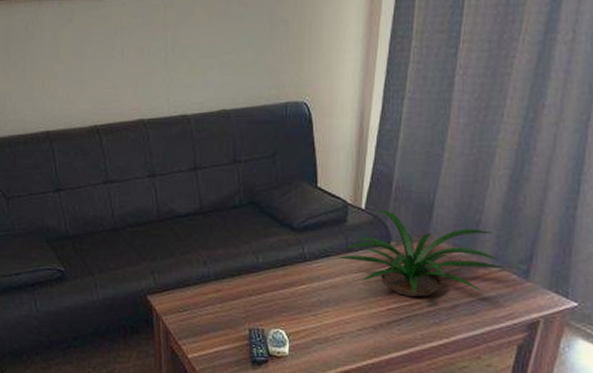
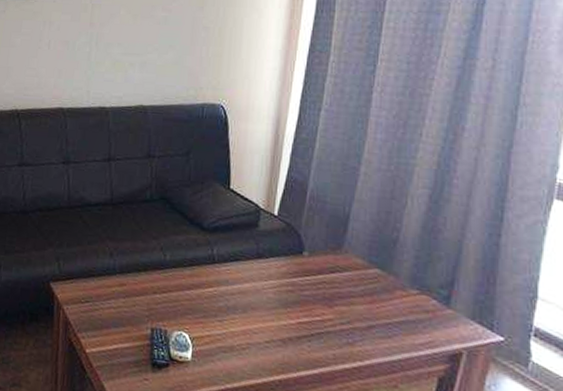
plant: present [337,209,504,297] -> none [246,217,423,314]

